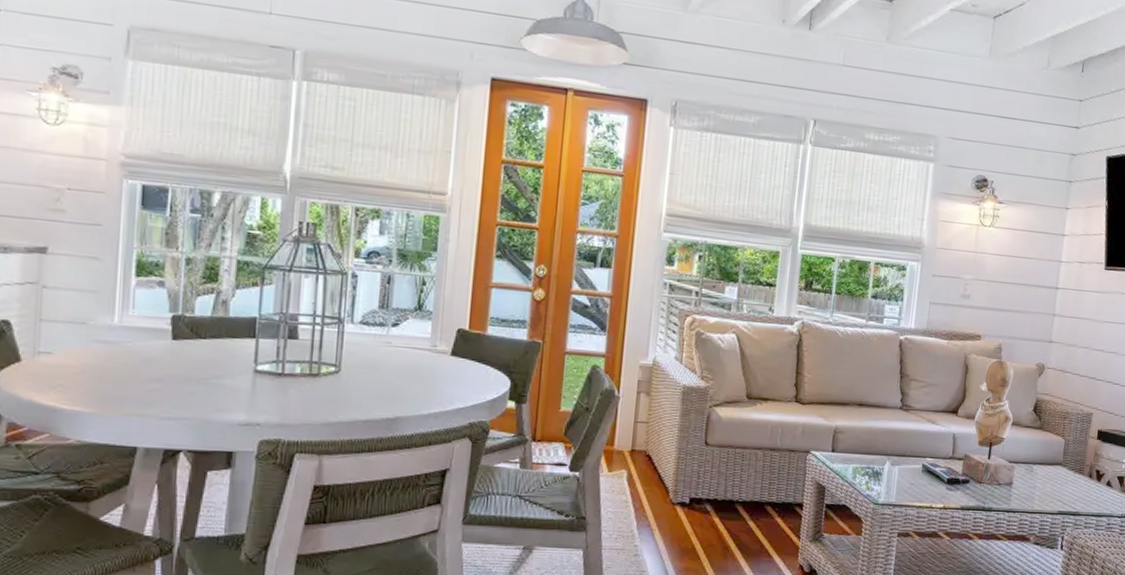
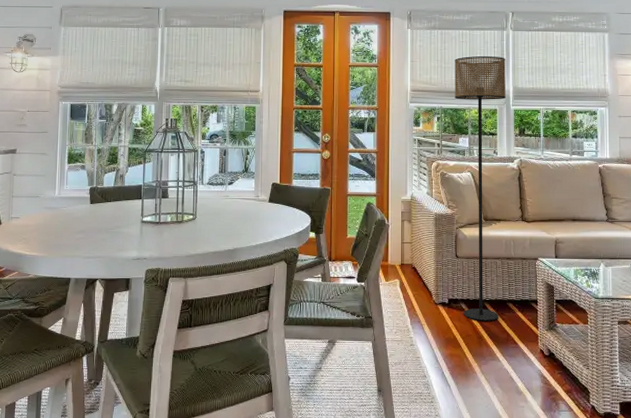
floor lamp: none [707,175,798,528] -> present [455,55,506,322]

